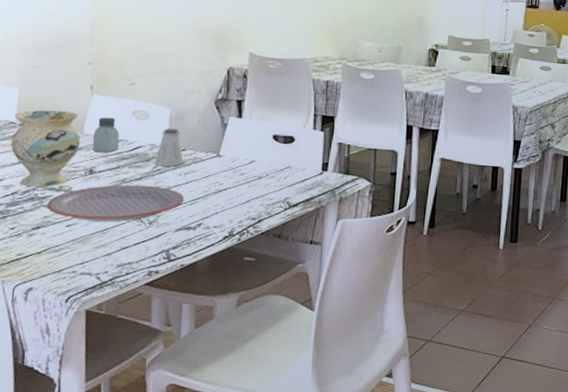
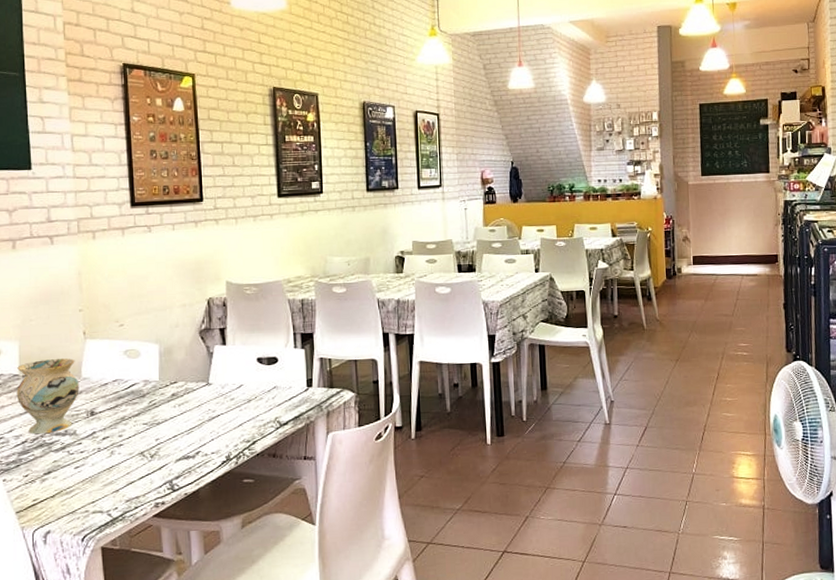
plate: present [46,185,184,222] -> none [54,420,181,461]
saltshaker: present [92,117,120,154] -> none [90,359,115,394]
saltshaker: present [154,128,184,167] -> none [149,363,176,400]

